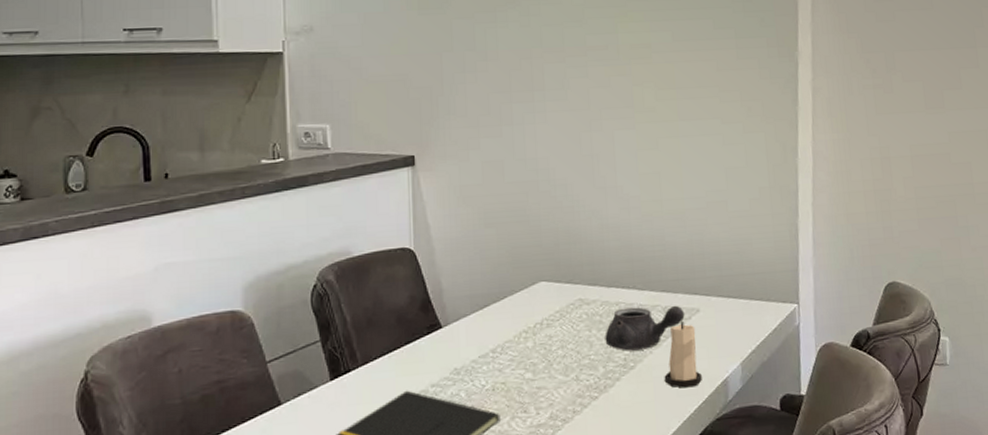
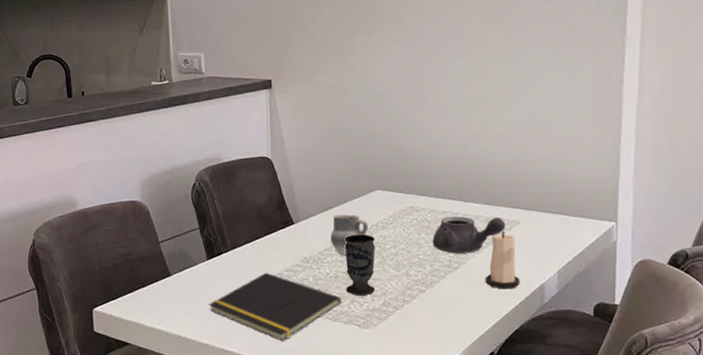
cup: none [486,312,531,363] -> present [330,214,368,256]
cup: none [503,334,540,410] -> present [344,234,375,295]

